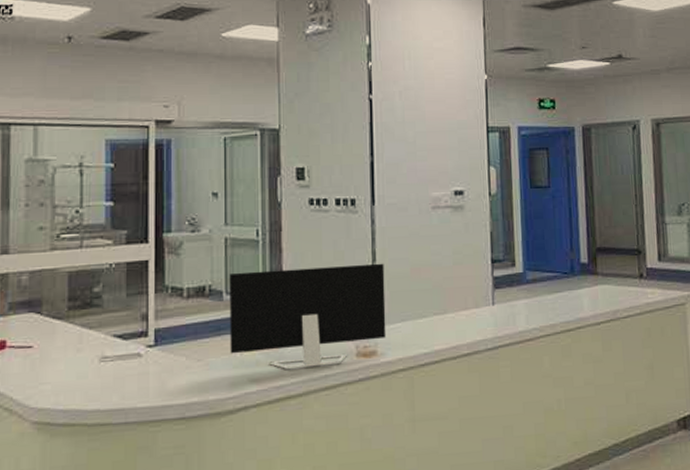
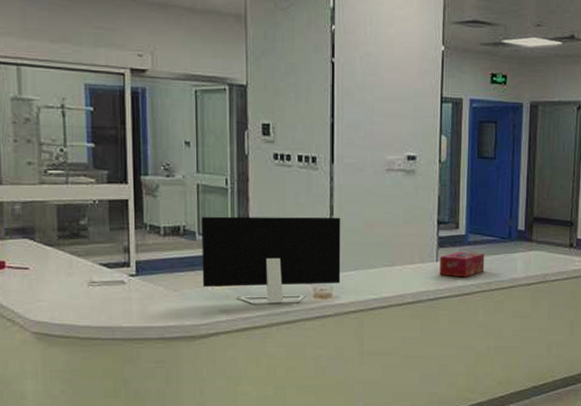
tissue box: none [496,291,547,321] -> present [440,251,485,278]

